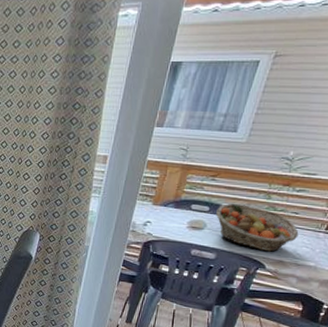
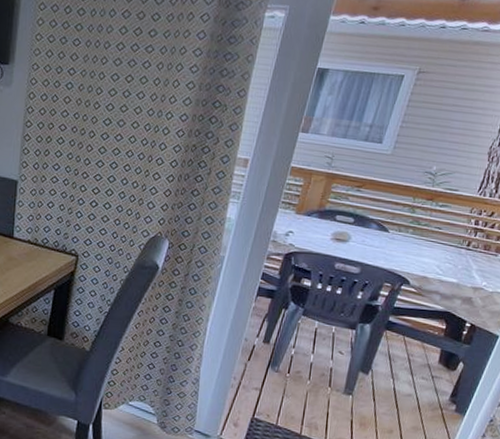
fruit basket: present [216,203,299,252] -> none [361,215,442,268]

